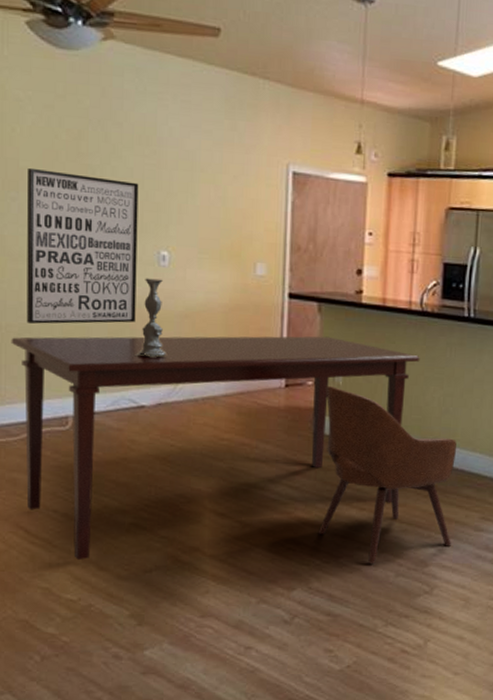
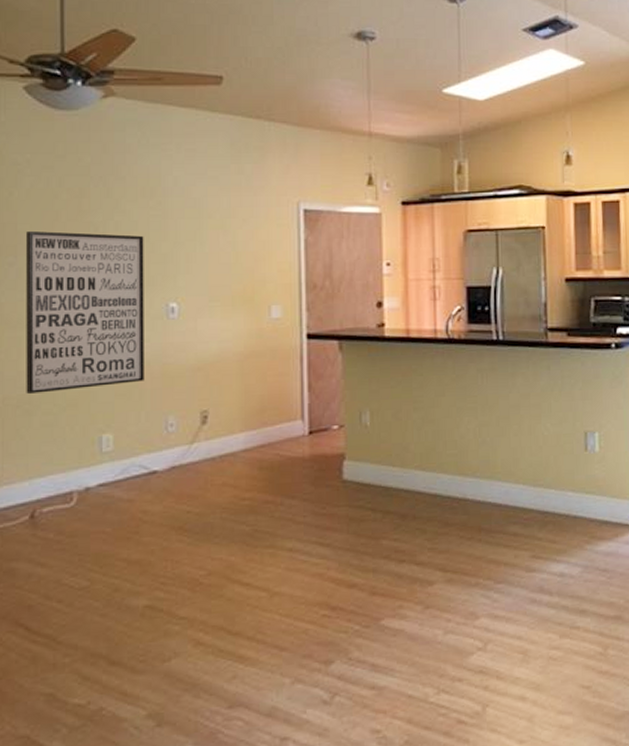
dining table: present [11,336,420,560] -> none [9,375,451,656]
candlestick: present [136,278,166,358] -> none [146,332,179,417]
chair: present [318,386,456,564] -> none [353,428,502,623]

